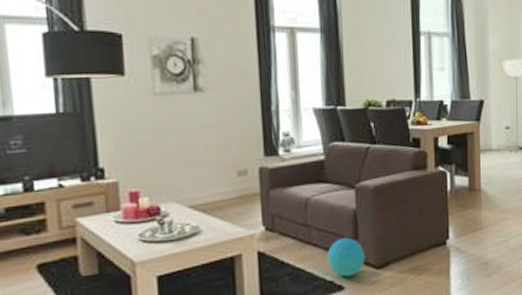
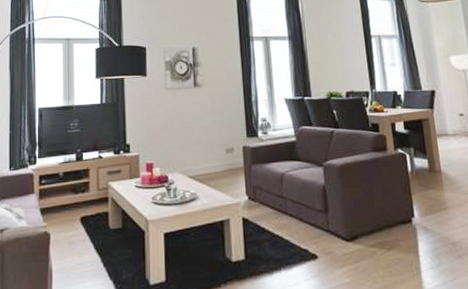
ball: present [327,237,365,277] -> none [301,210,336,247]

